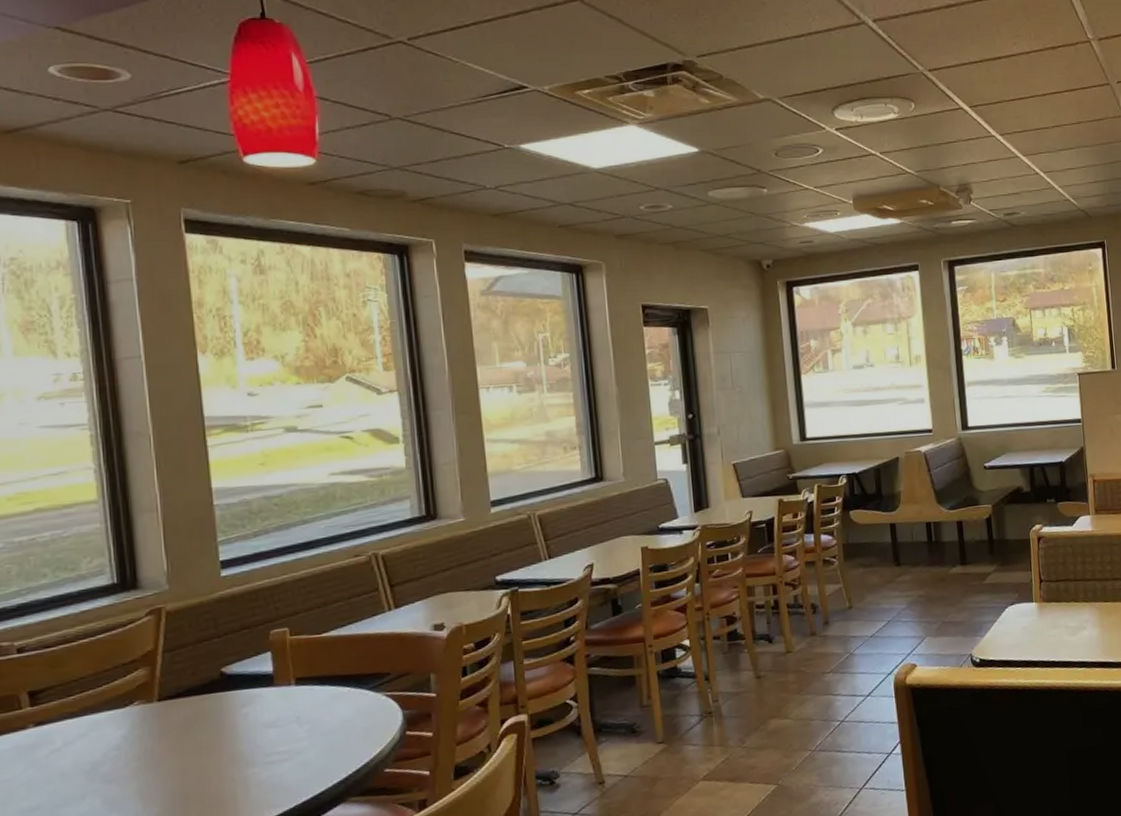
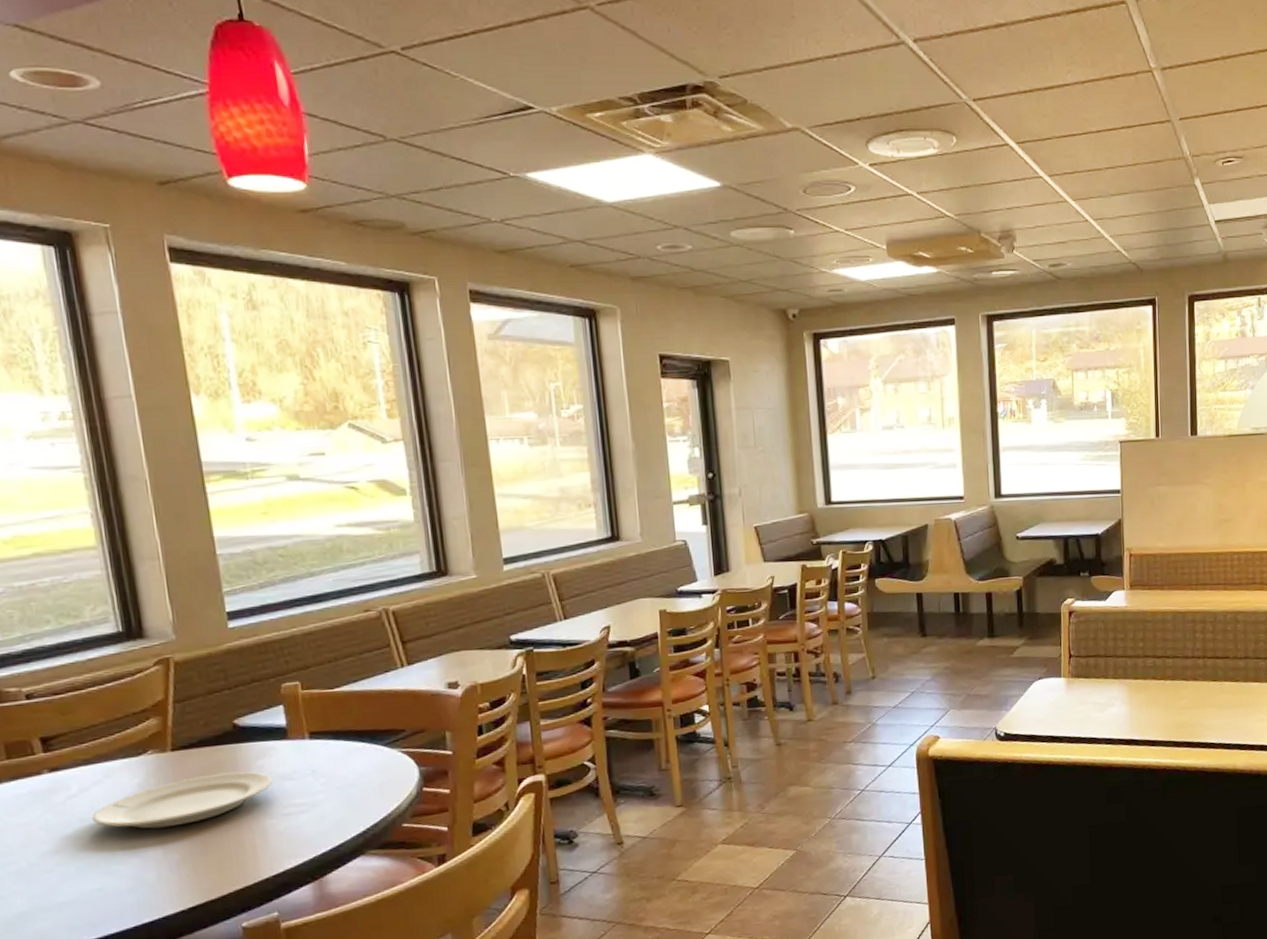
plate: none [74,720,257,782] -> present [92,771,273,829]

